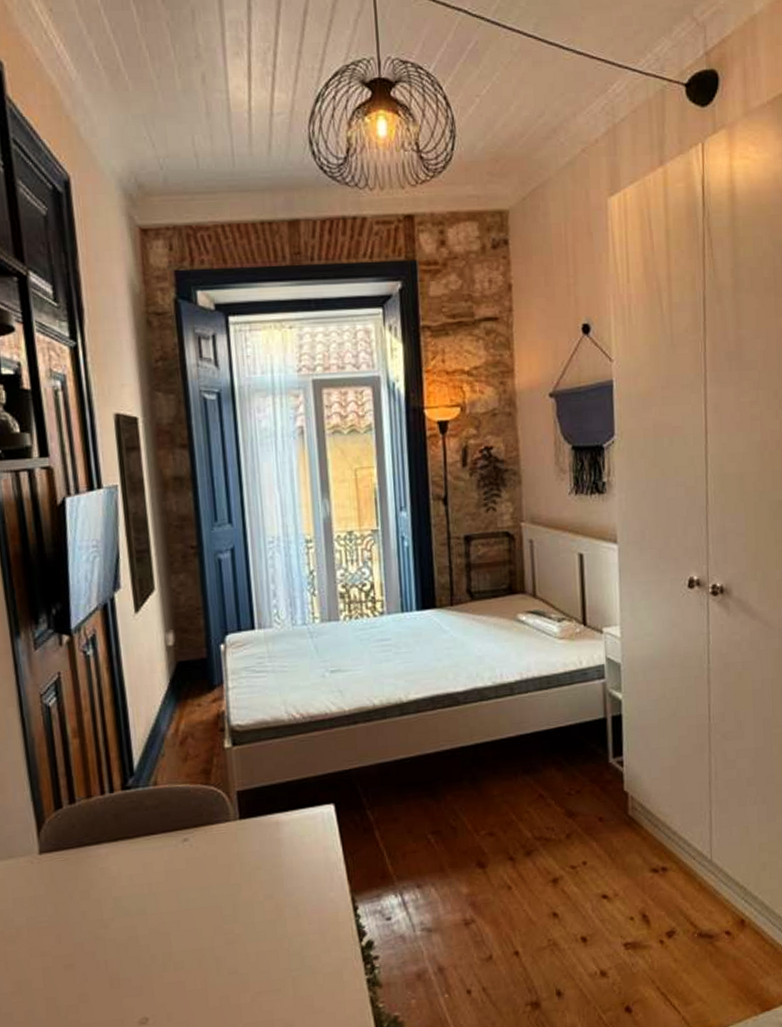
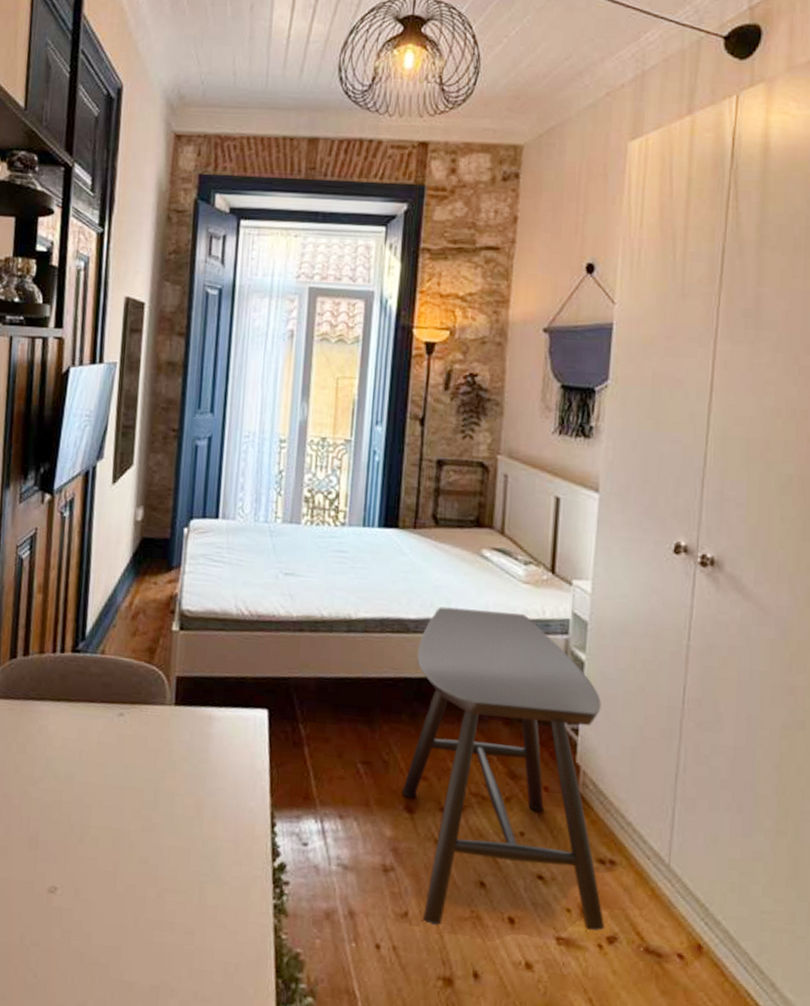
stool: none [470,668,664,962] -> present [402,606,606,932]

